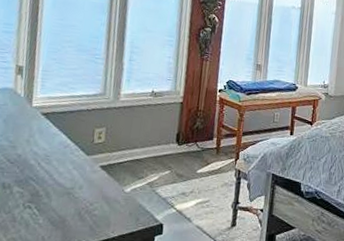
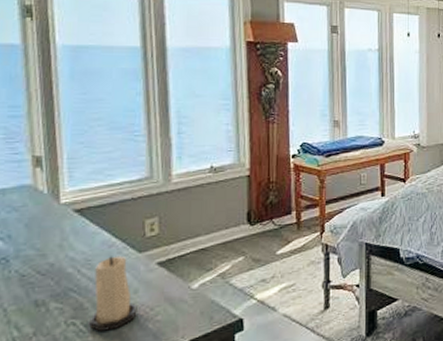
candle: none [41,155,81,217] -> present [89,256,138,331]

